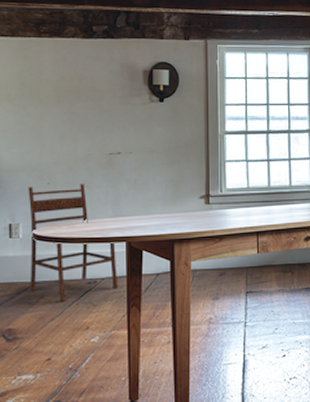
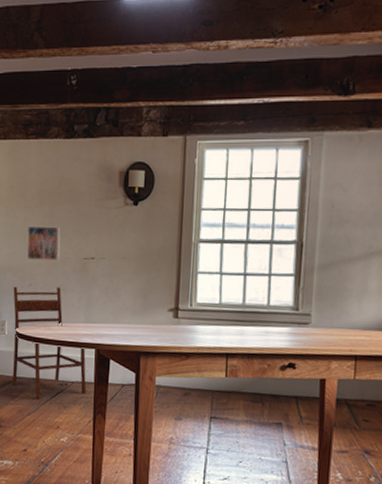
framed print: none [43,123,83,159] -> present [27,225,61,261]

